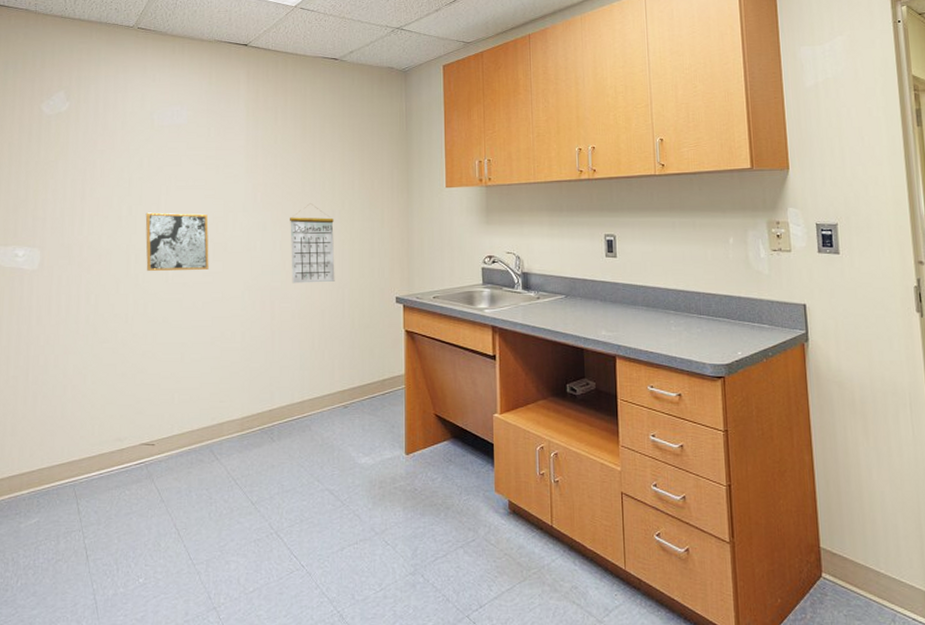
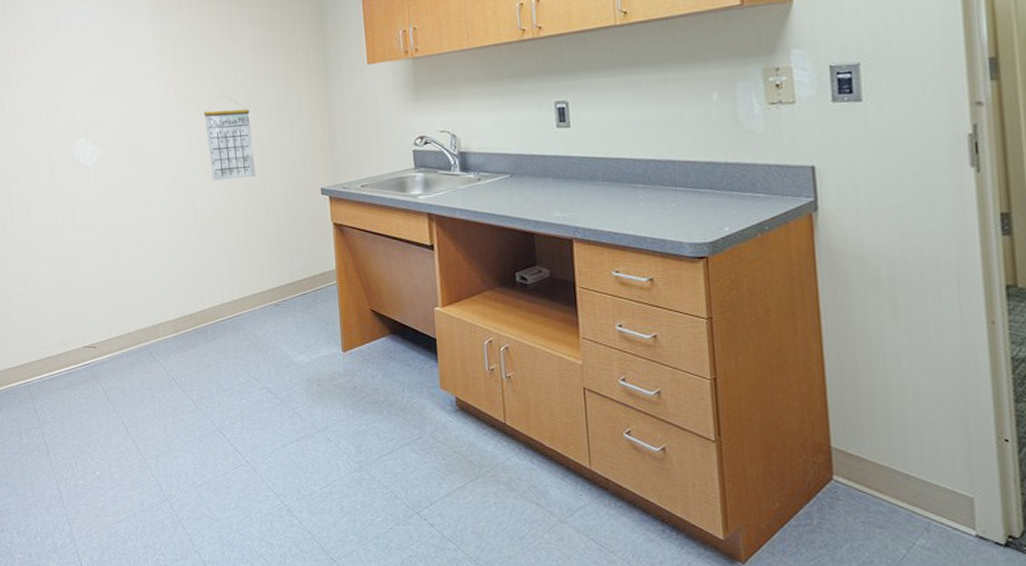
wall art: present [145,212,209,271] -> none [63,115,129,178]

